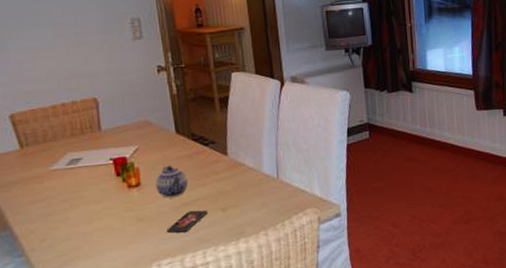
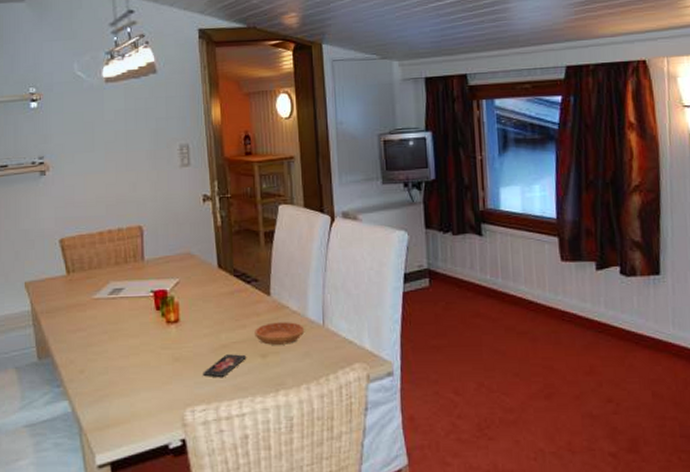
teapot: present [156,165,188,198] -> none [195,302,227,338]
saucer: none [214,177,261,200] -> present [254,322,305,345]

